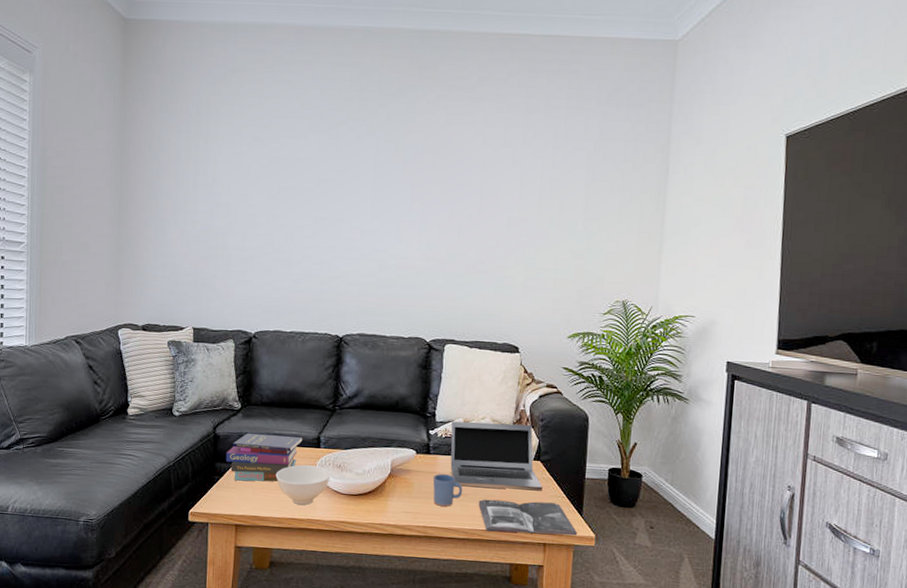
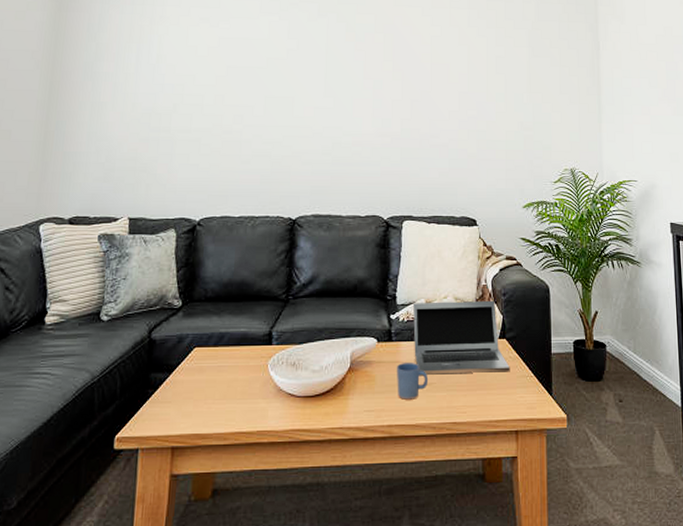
books: present [225,432,303,482] -> none [162,334,253,393]
bowl: present [275,464,332,506] -> none [220,366,285,415]
magazine: present [478,499,578,536] -> none [445,384,549,423]

